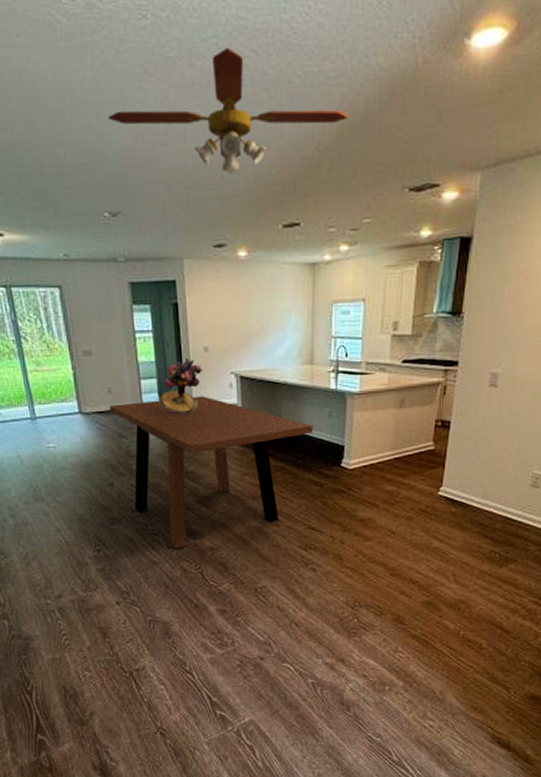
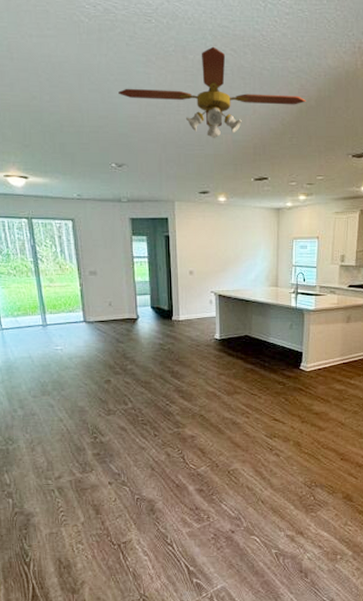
dining table: present [110,396,313,549] -> none [110,310,278,437]
bouquet: present [158,357,202,415] -> none [151,278,188,325]

